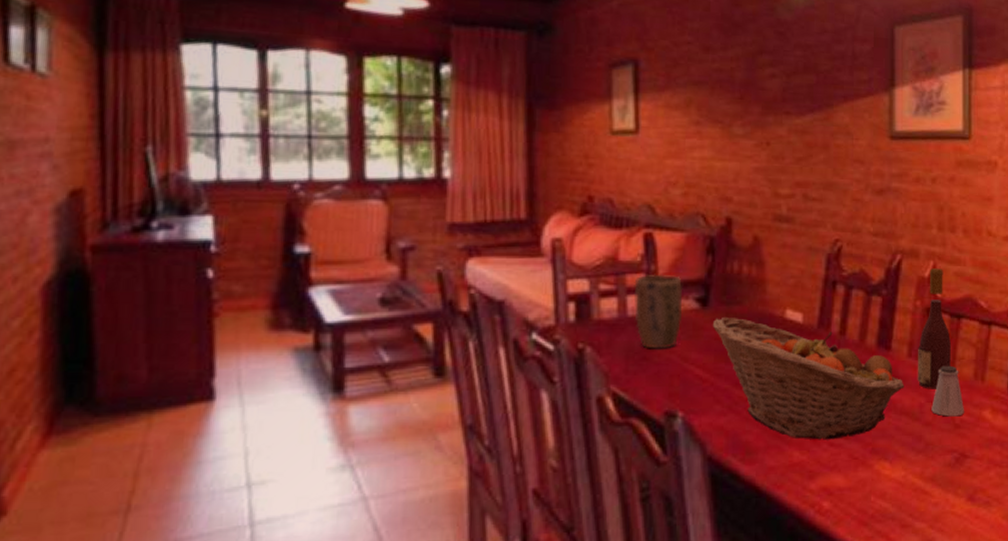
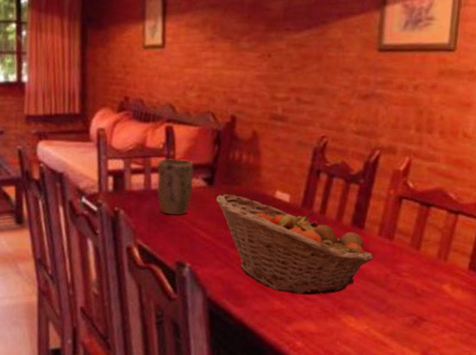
wine bottle: present [917,268,951,389] -> none [385,163,419,264]
saltshaker: present [931,365,964,417] -> none [396,245,426,287]

